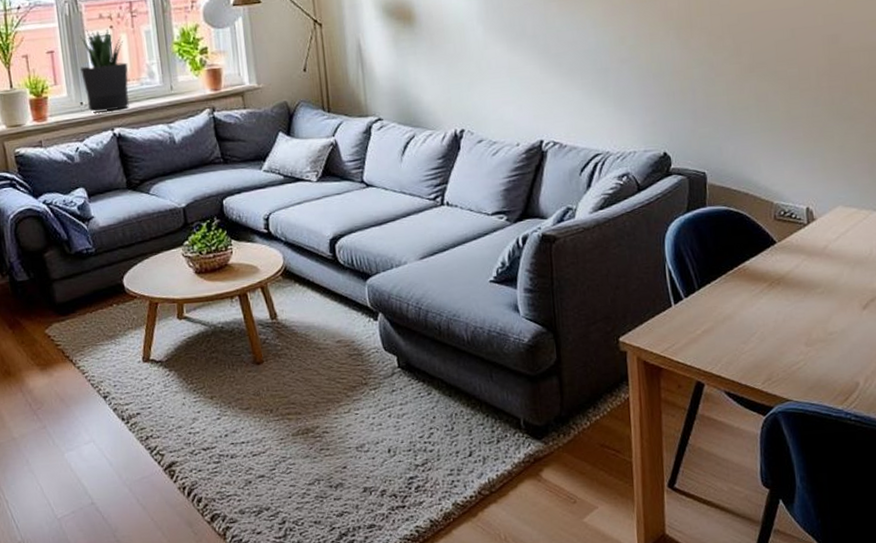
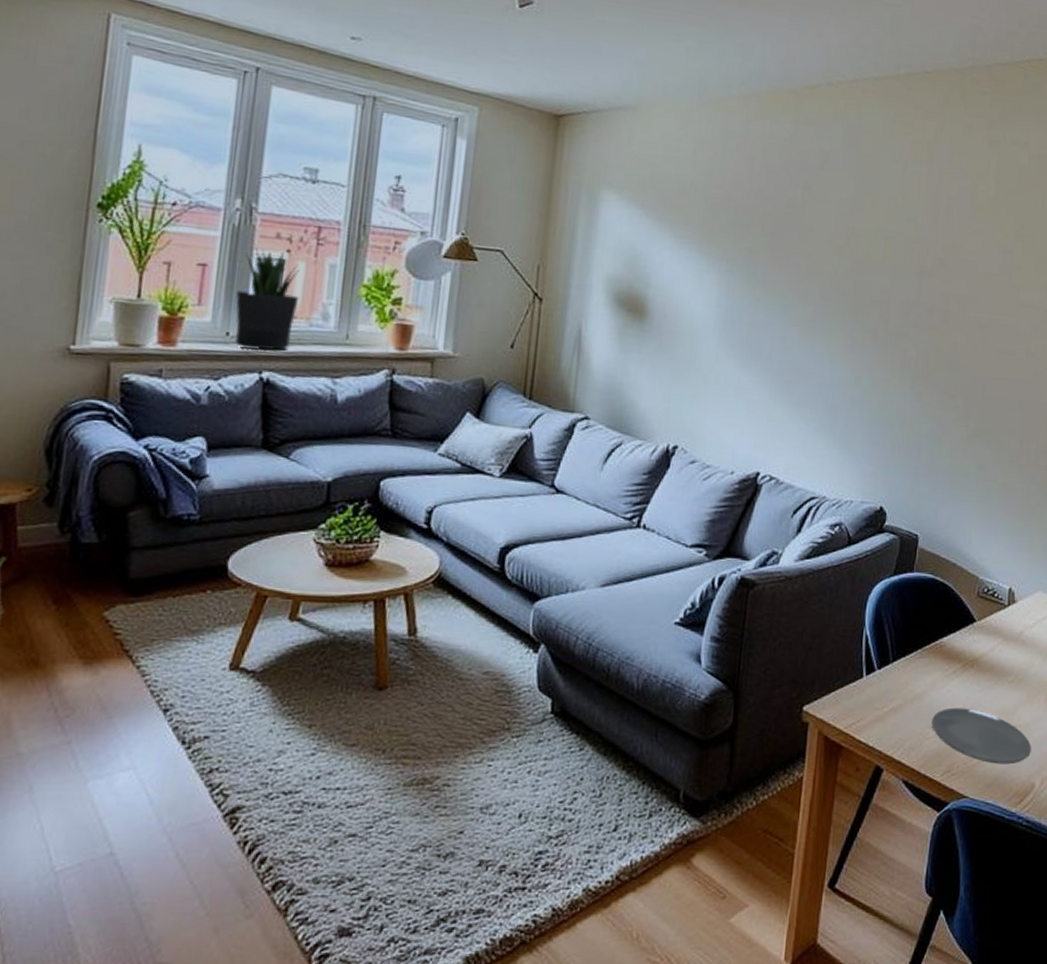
plate: none [745,322,851,369] -> present [931,707,1031,765]

